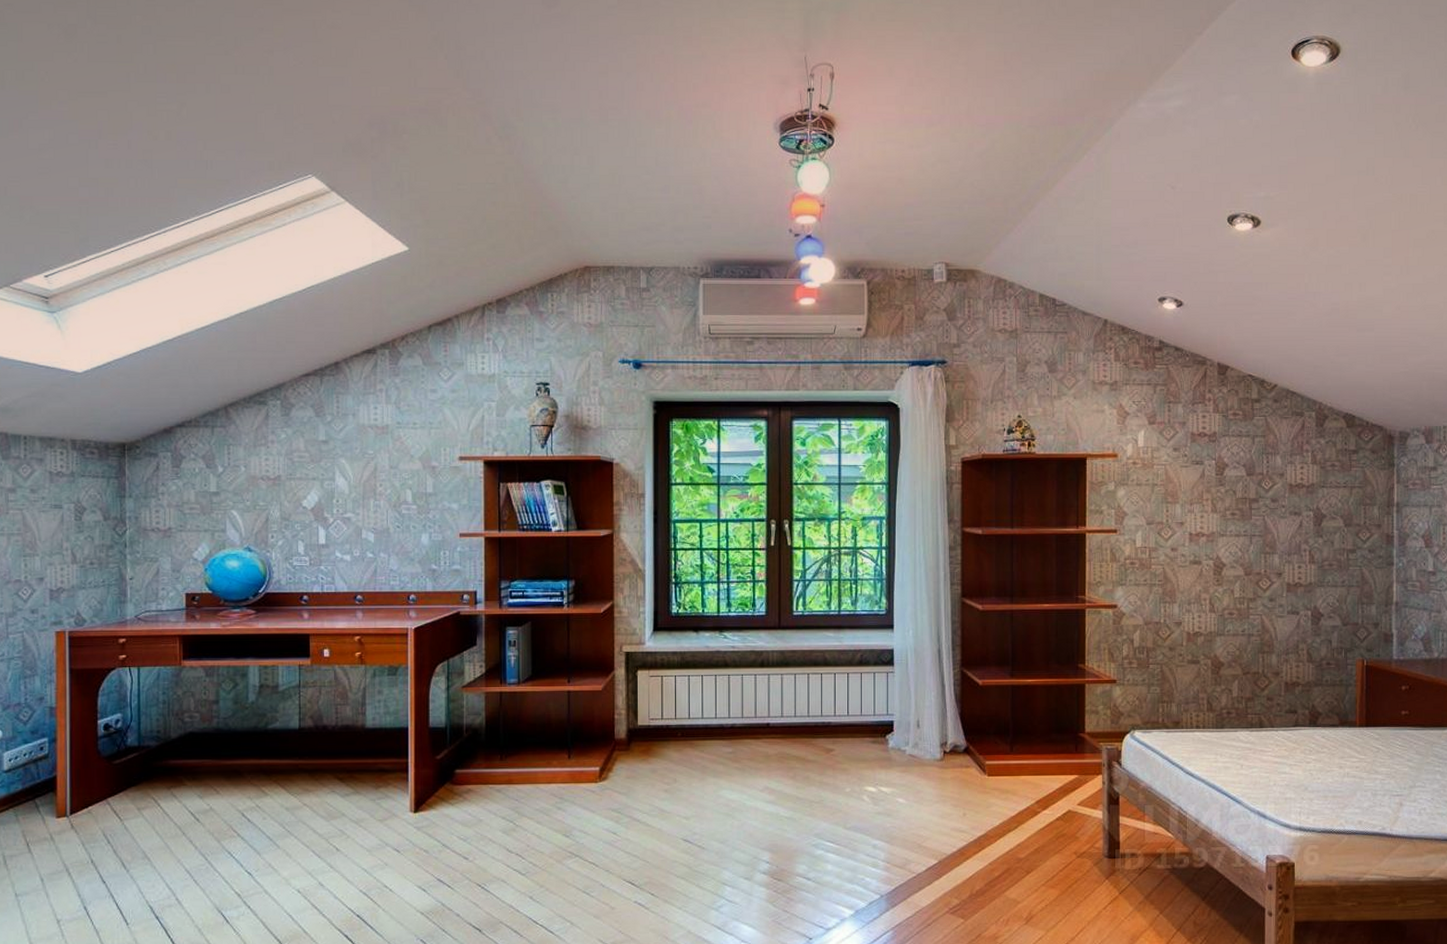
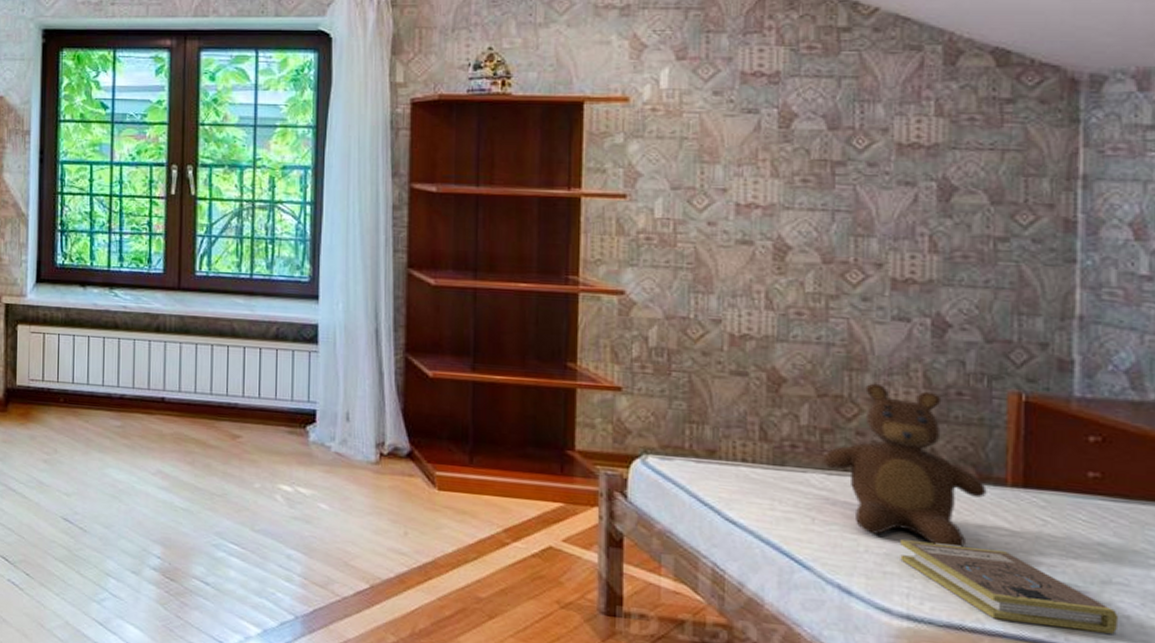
teddy bear: none [1247,661,1345,774] -> present [823,383,987,547]
book: none [1295,772,1420,822] -> present [900,539,1119,634]

